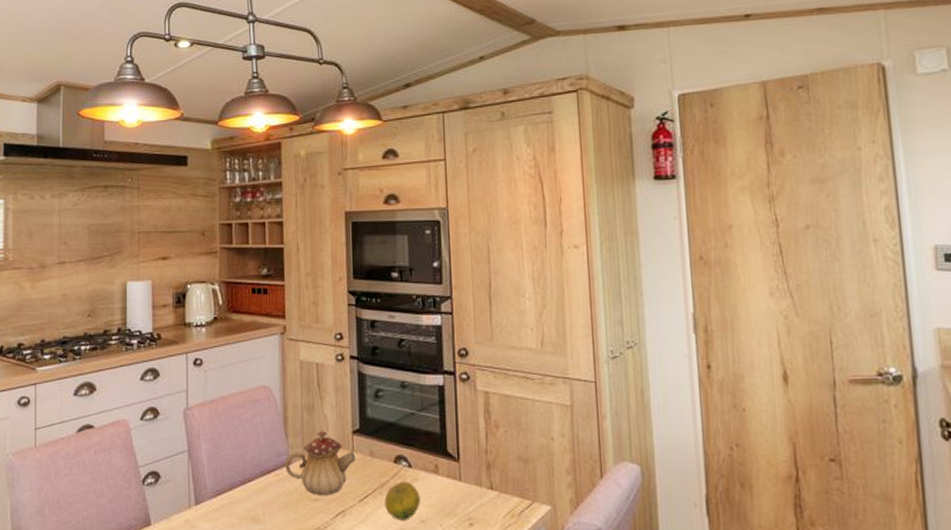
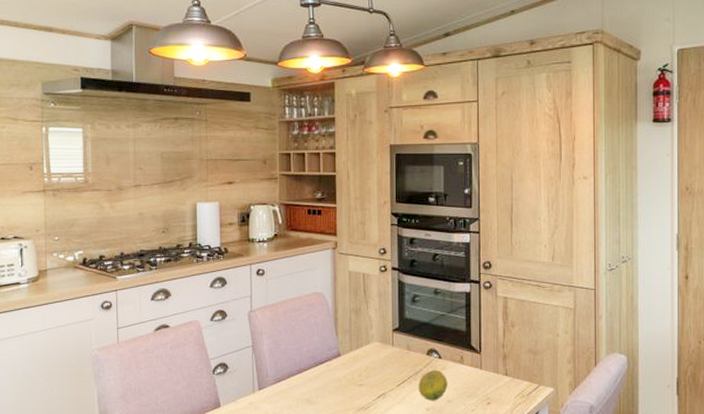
teapot: present [285,431,356,495] -> none [335,330,395,381]

